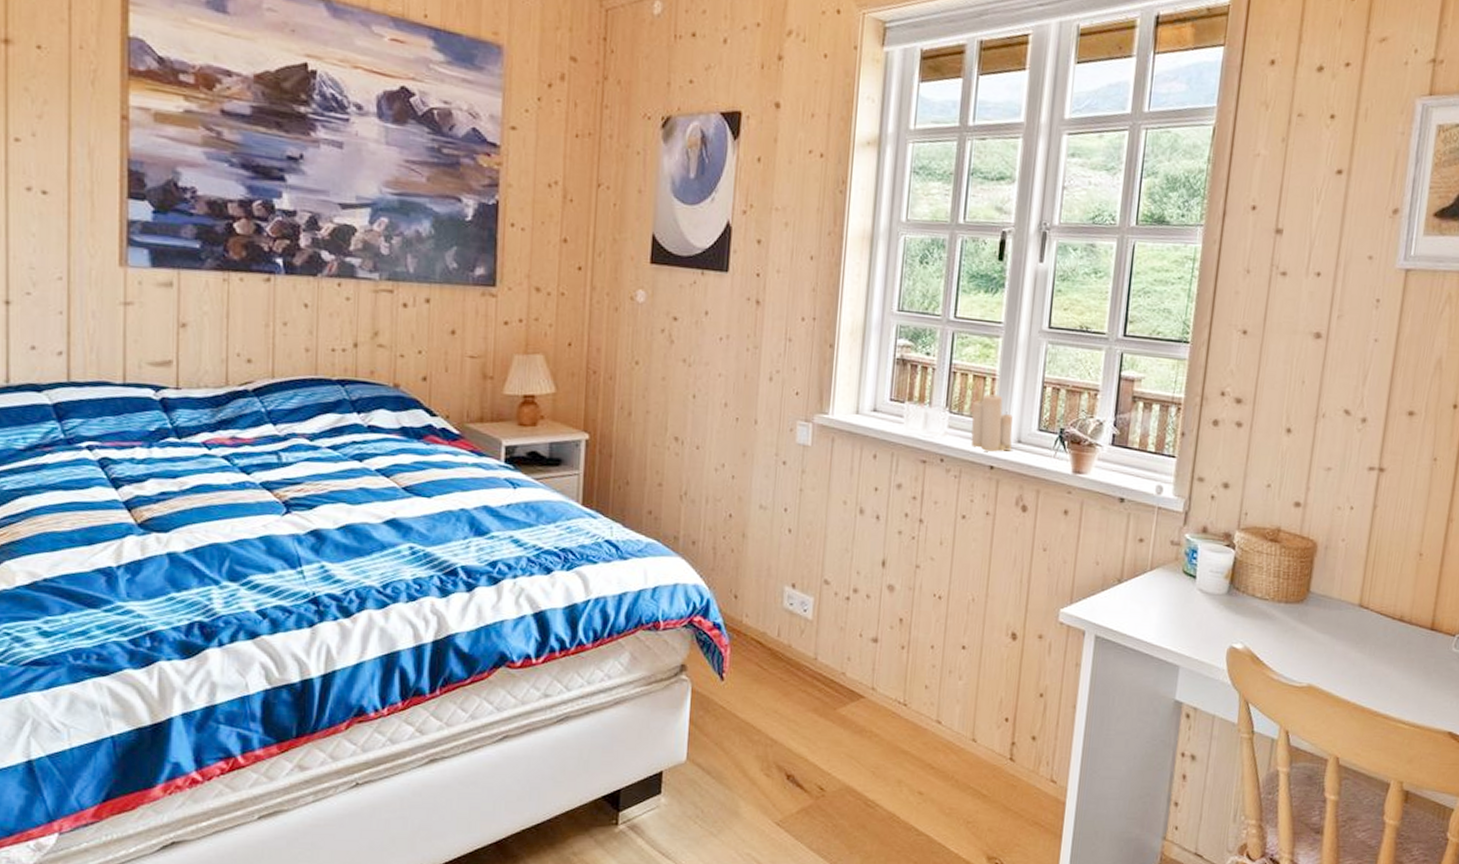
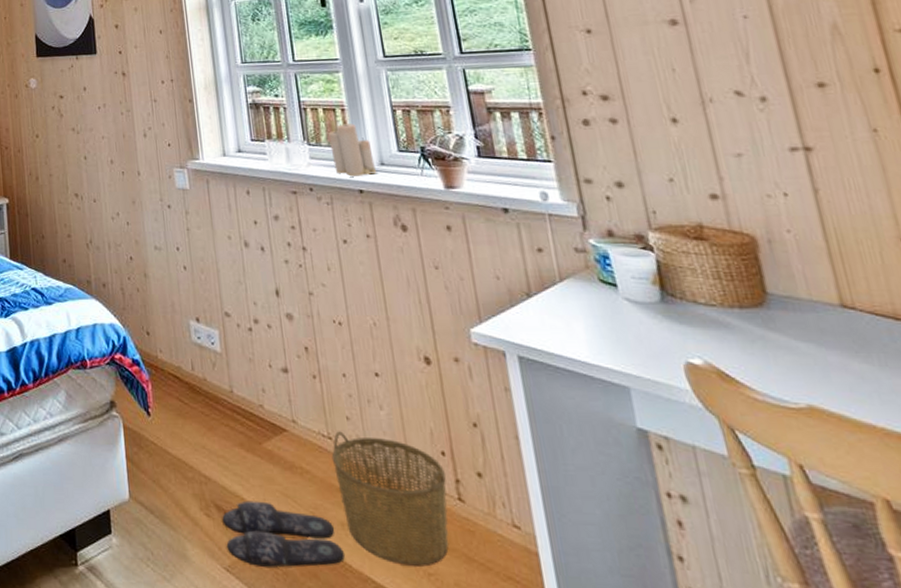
slippers: none [781,761,895,821] -> present [222,500,344,567]
basket: none [902,698,1004,816] -> present [331,431,449,566]

